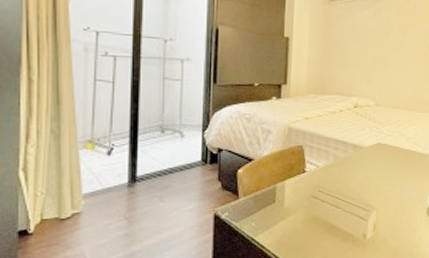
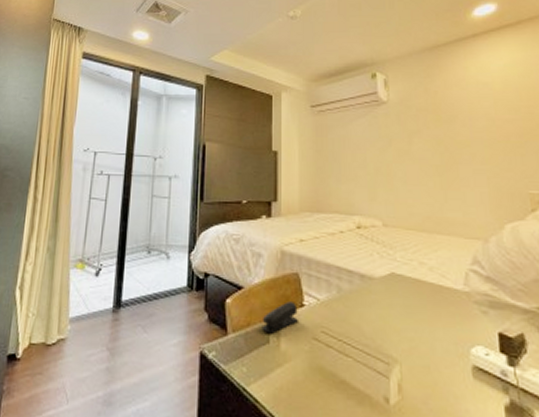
stapler: none [269,169,300,195] -> present [261,301,298,334]

